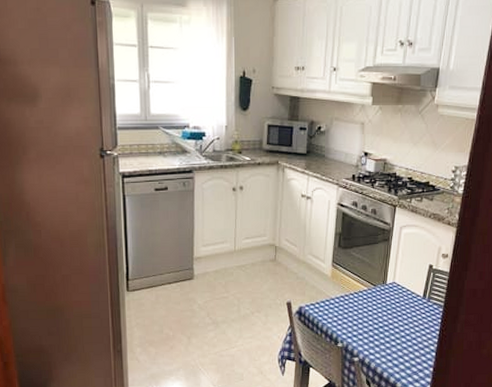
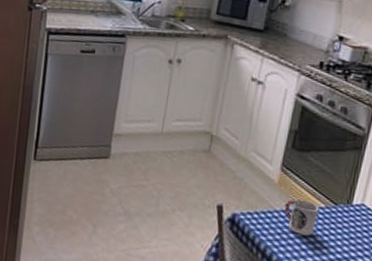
cup: none [338,287,364,314] -> present [284,199,320,236]

